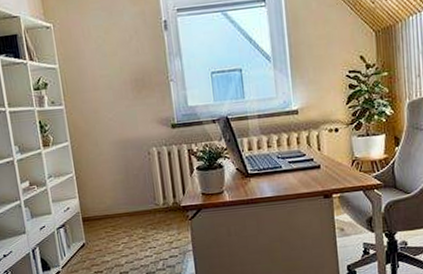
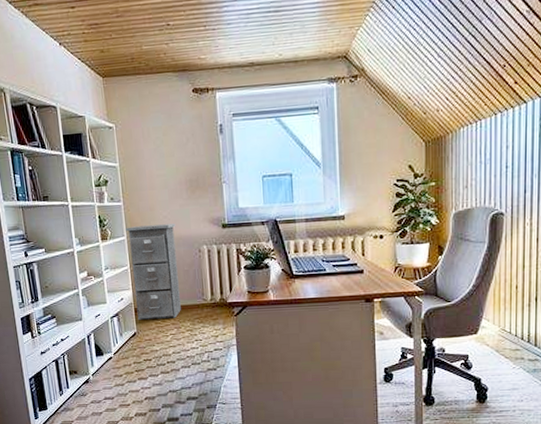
filing cabinet: none [68,126,132,230] -> present [124,224,181,320]

